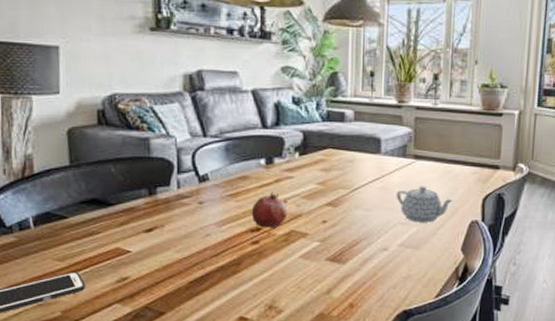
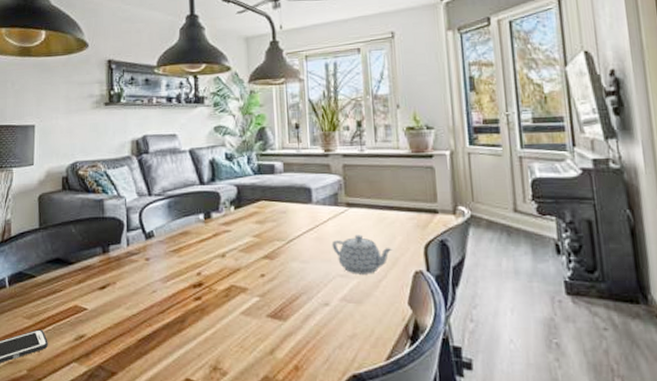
fruit: present [251,192,288,228] -> none [193,246,227,283]

